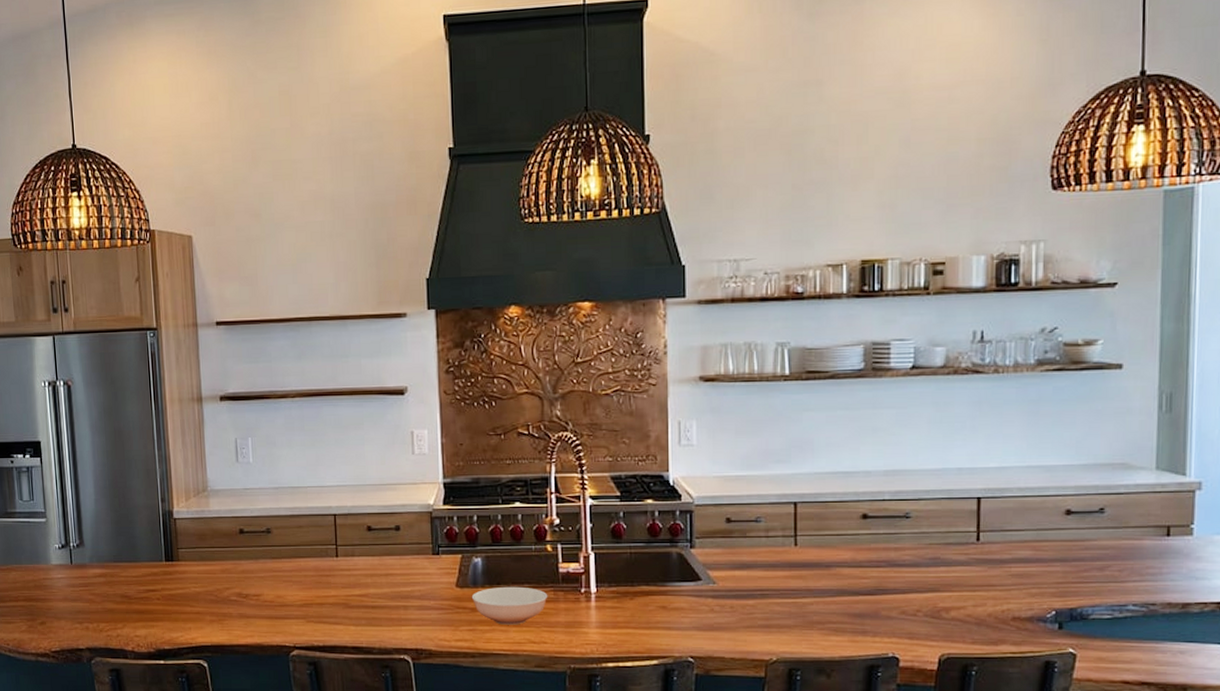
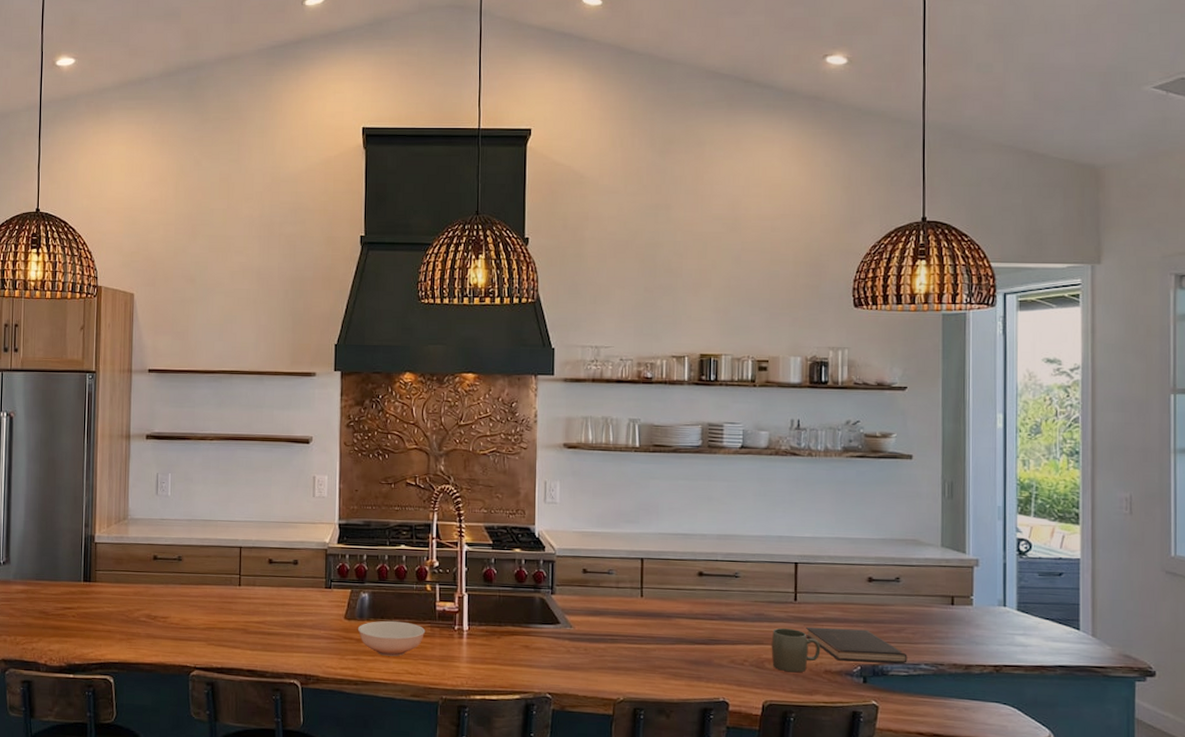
mug: none [949,572,1008,621] -> present [771,627,821,673]
hardcover book: none [990,569,1112,606] -> present [806,626,908,663]

